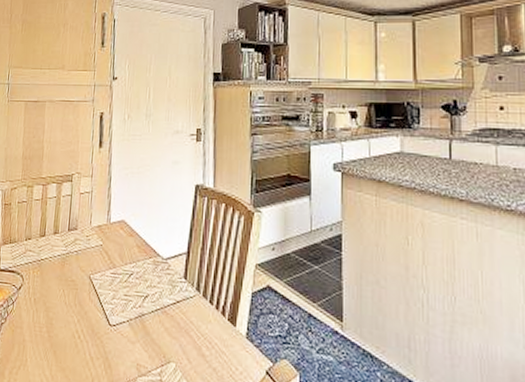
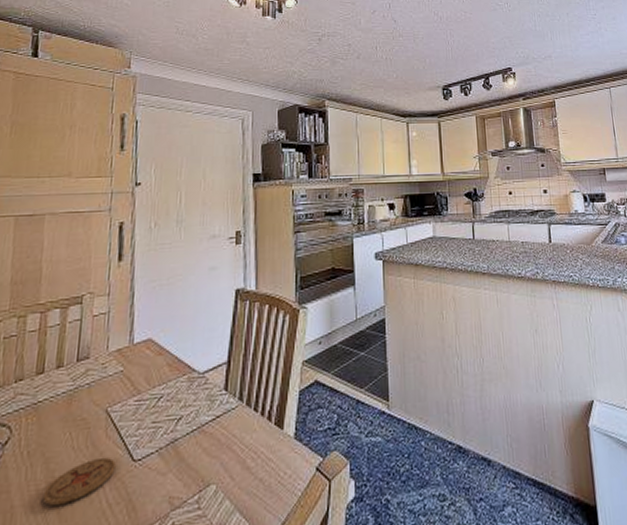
coaster: none [44,316,96,349] -> present [42,457,116,506]

